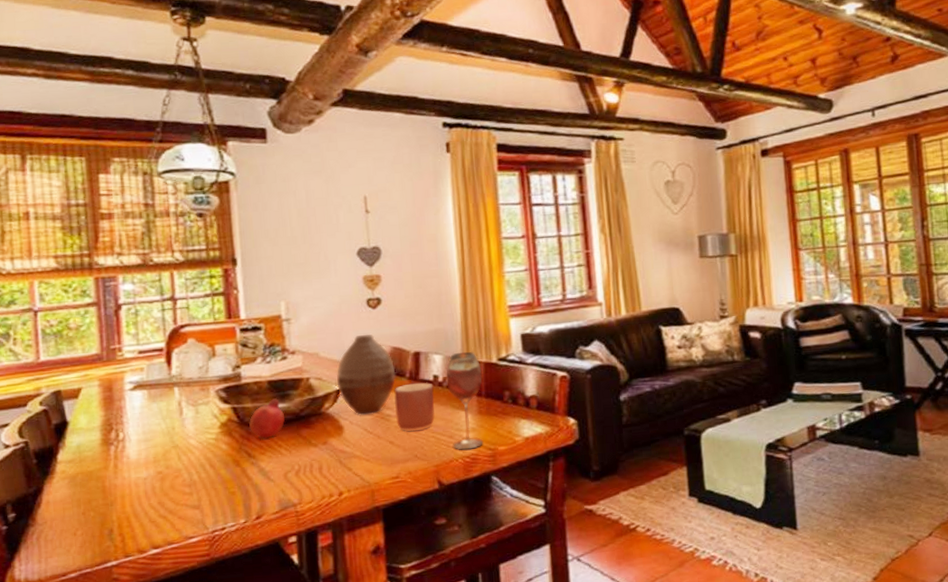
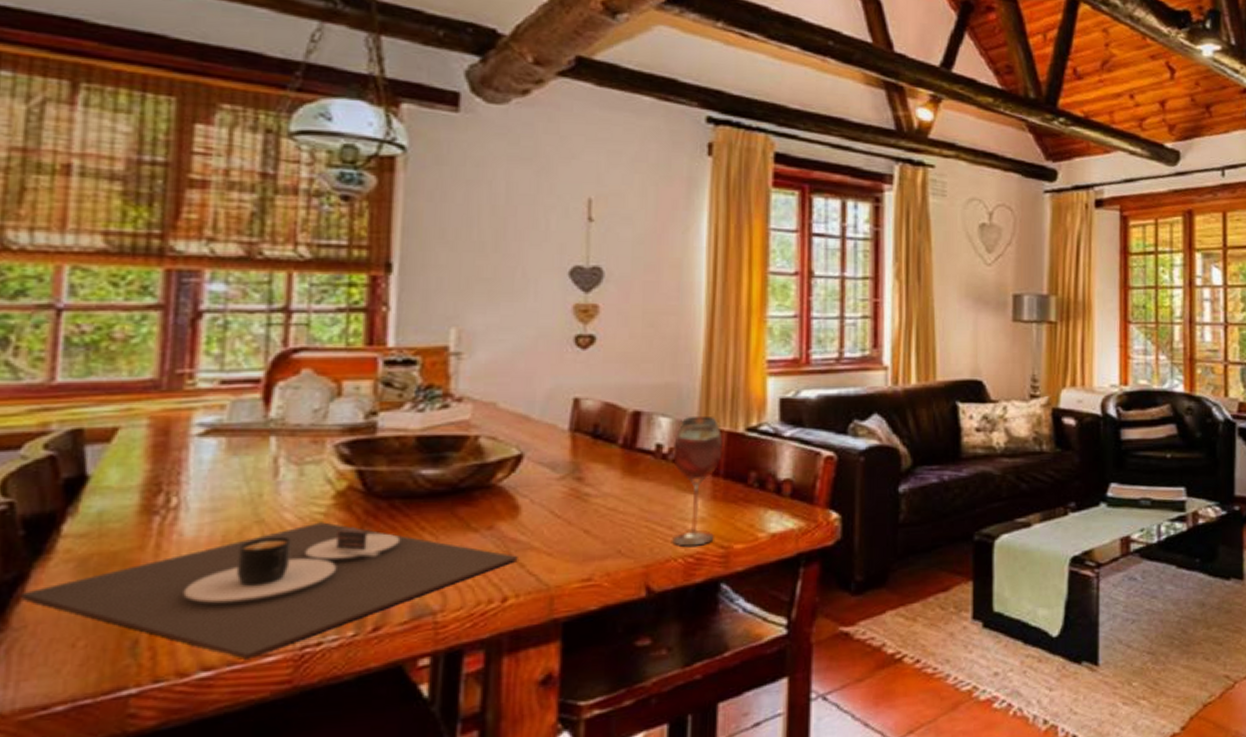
place setting: none [39,444,347,541] -> present [18,522,518,659]
fruit: present [249,398,285,439] -> none [380,461,435,518]
vase: present [336,334,396,414] -> none [517,382,604,491]
mug: present [394,382,435,432] -> none [597,452,654,519]

